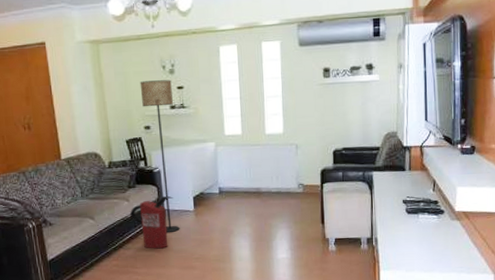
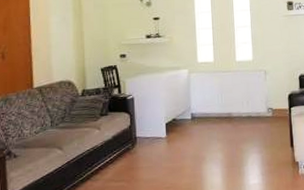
fire extinguisher: present [130,196,173,249] -> none [101,123,146,179]
floor lamp: present [139,80,180,233] -> none [118,11,151,162]

